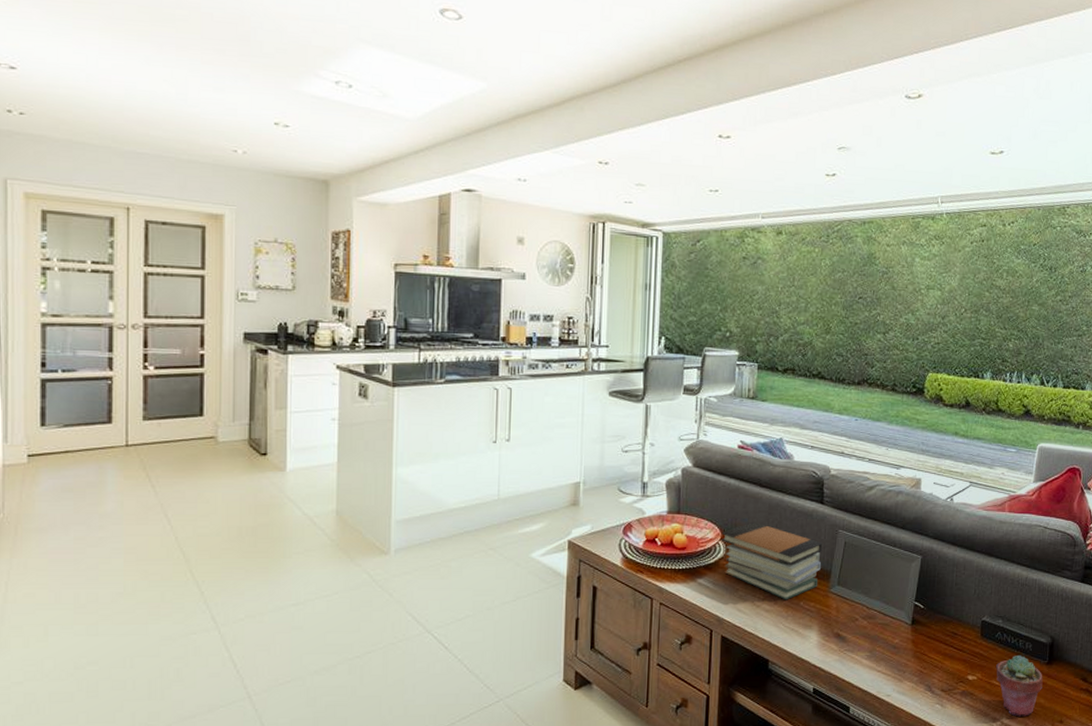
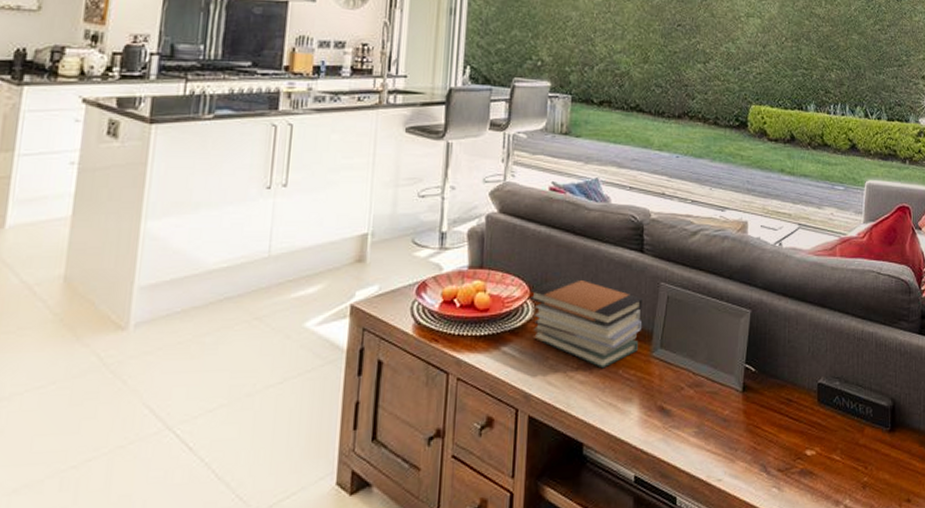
potted succulent: present [996,655,1043,717] -> none [836,423,886,497]

